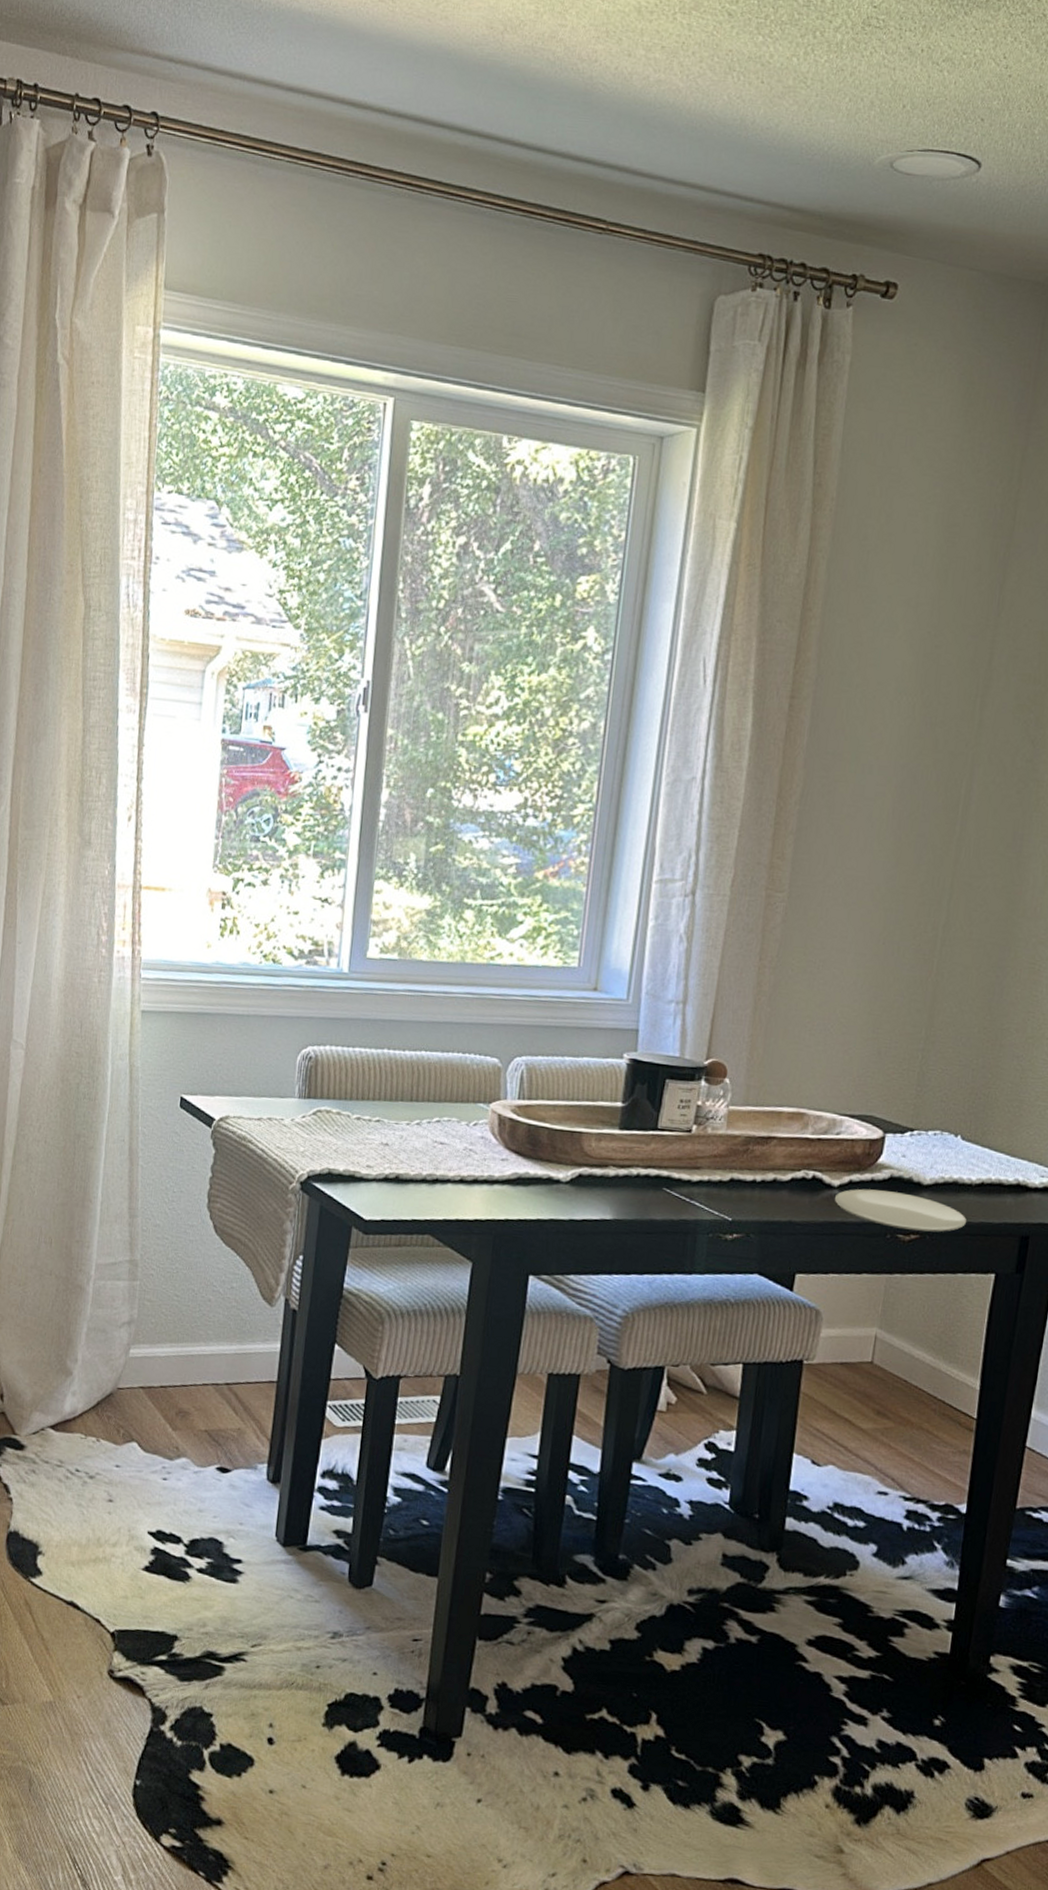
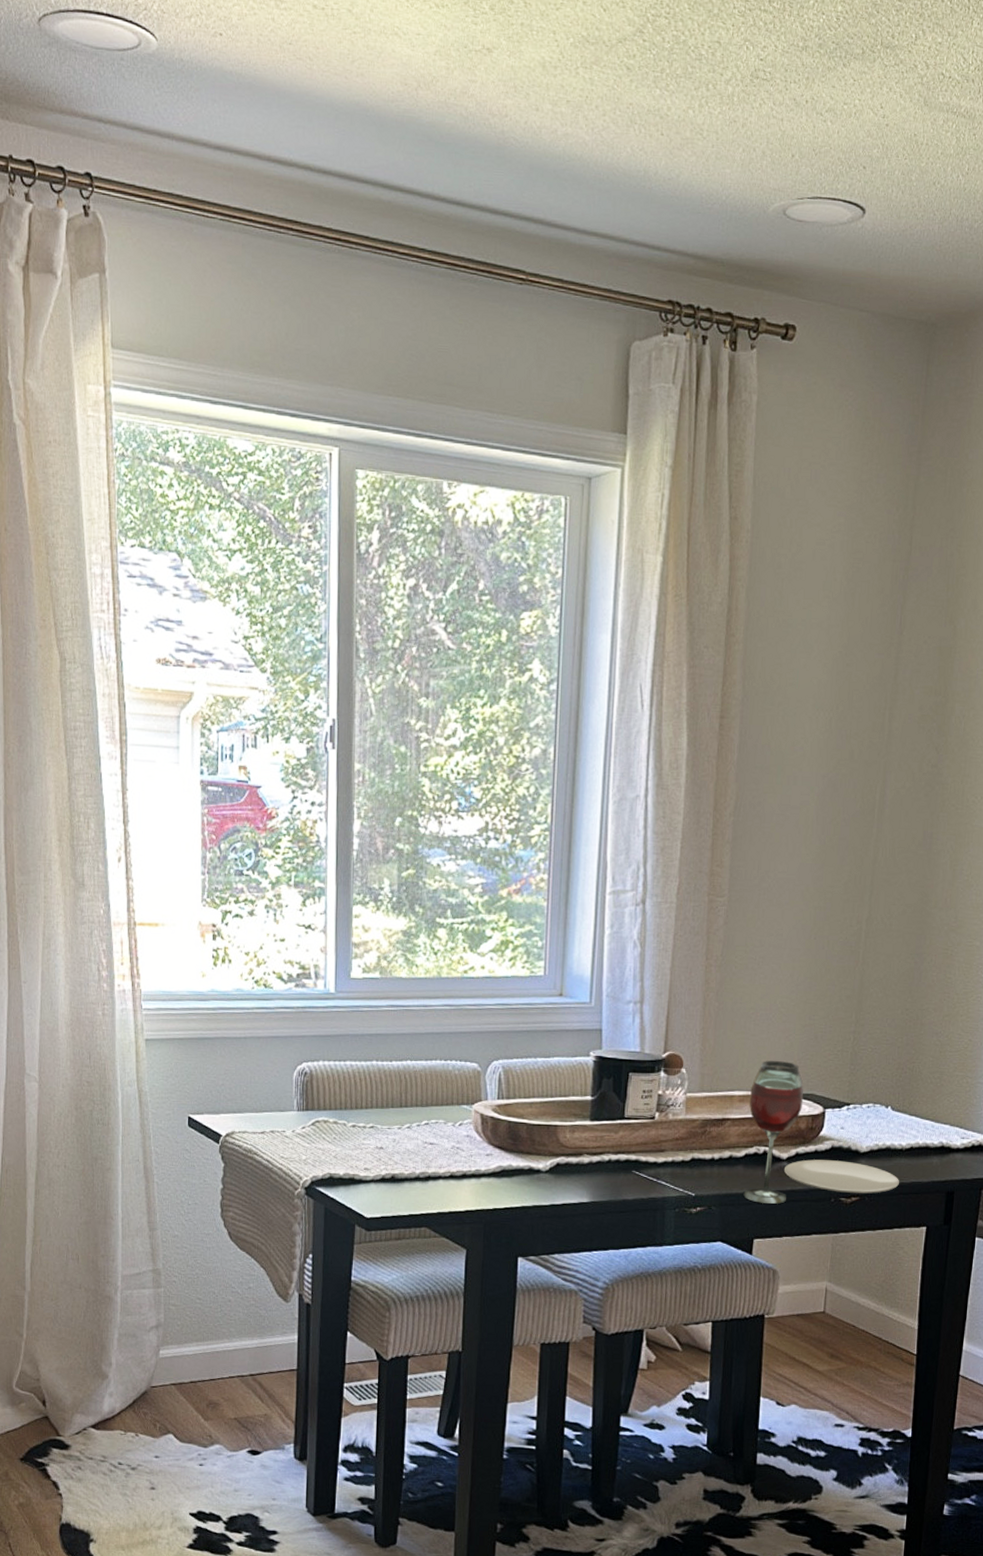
wineglass: none [786,1075,862,1237] -> present [743,1061,804,1204]

